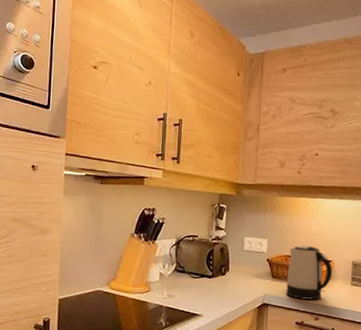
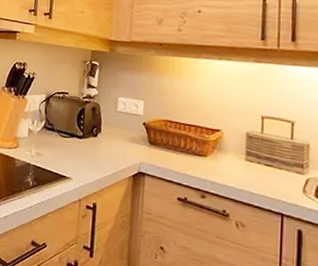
kettle: present [286,245,333,300] -> none [165,109,222,174]

